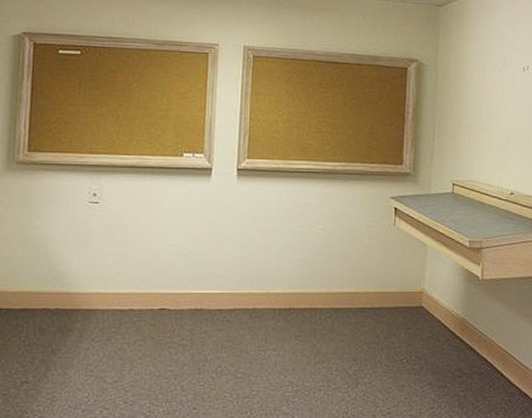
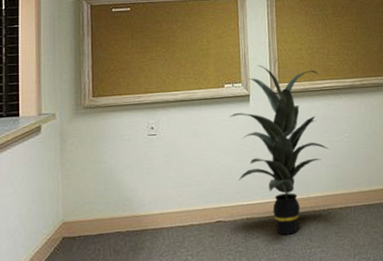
indoor plant: none [185,135,299,333] -> present [229,65,330,235]

